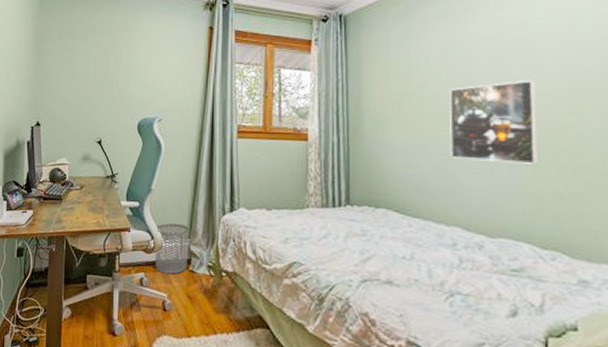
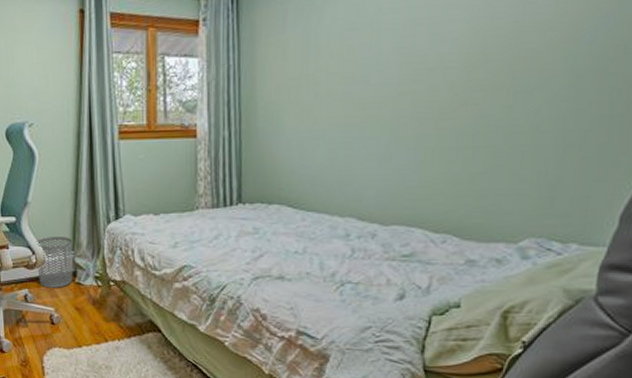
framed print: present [450,79,539,164] -> none [348,53,445,148]

